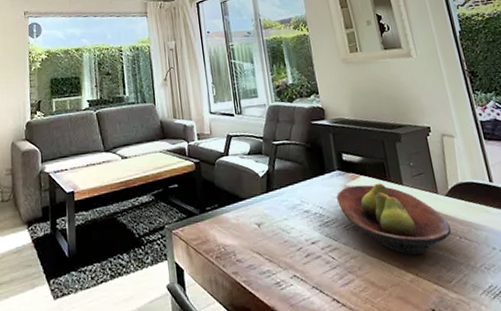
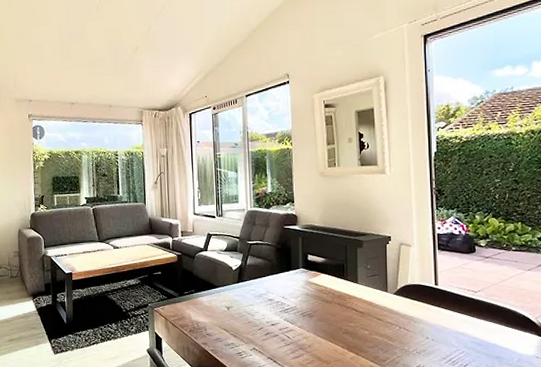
fruit bowl: present [336,183,452,256] -> none [298,281,394,340]

